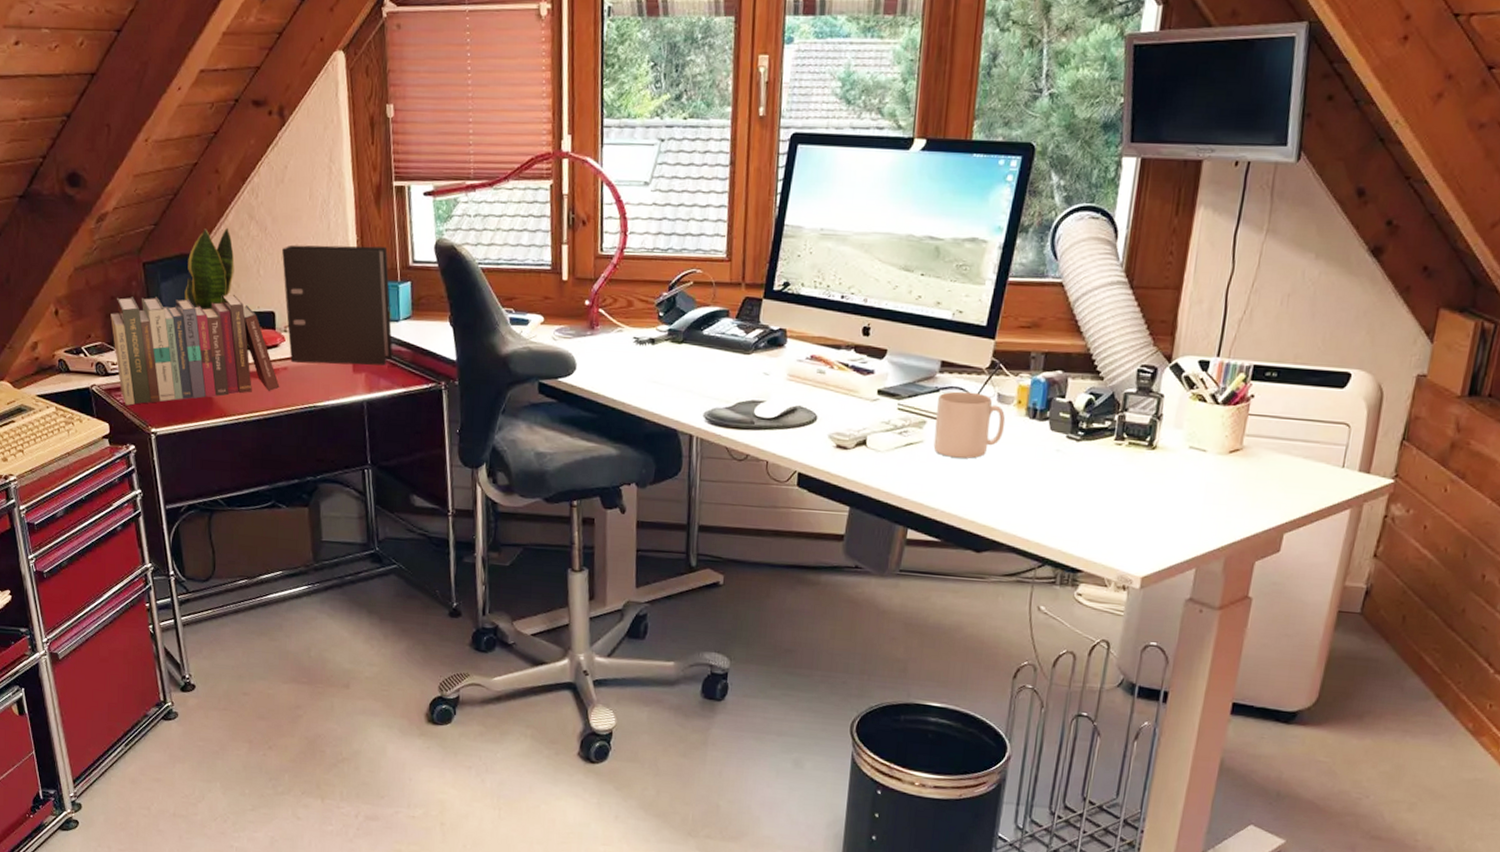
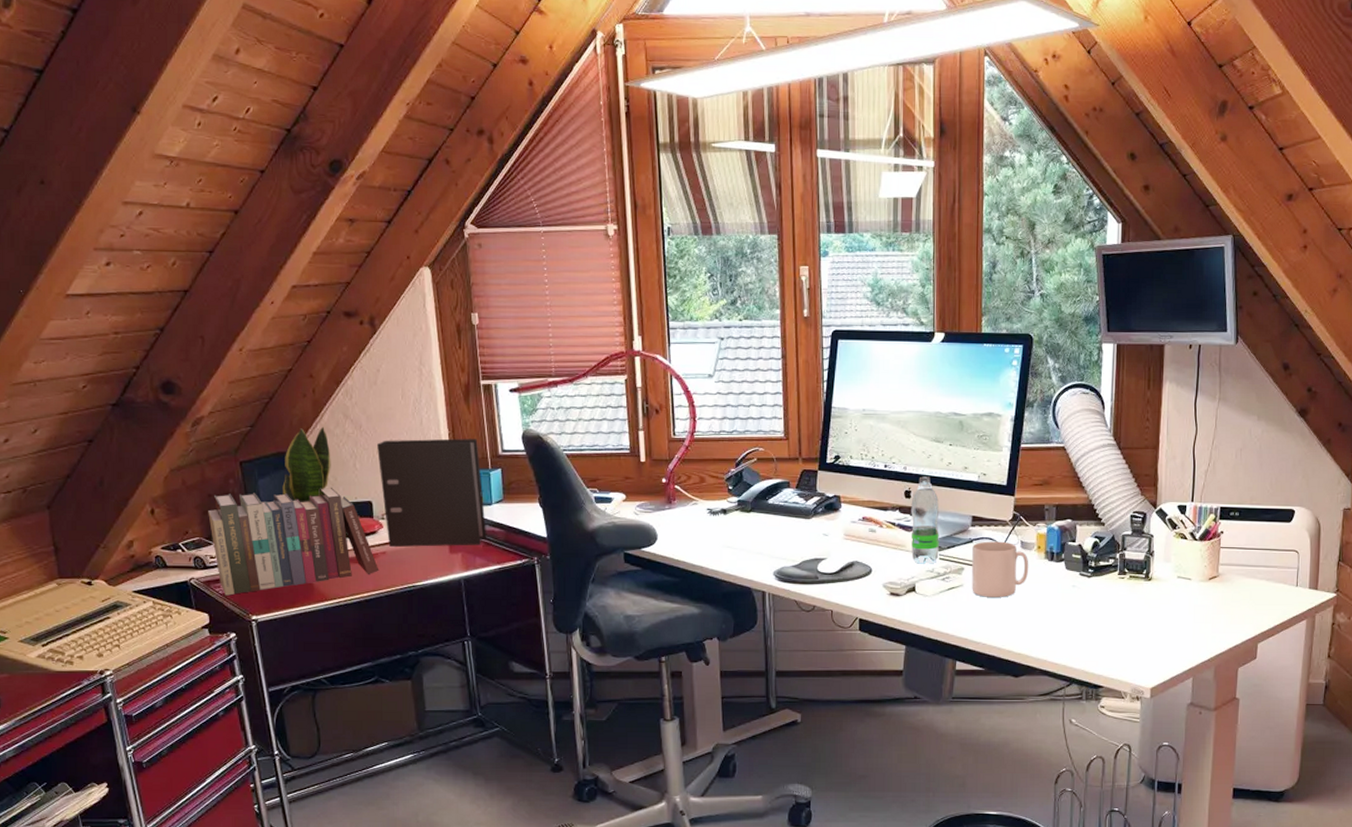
bottle: none [865,311,903,415] -> present [911,476,940,564]

